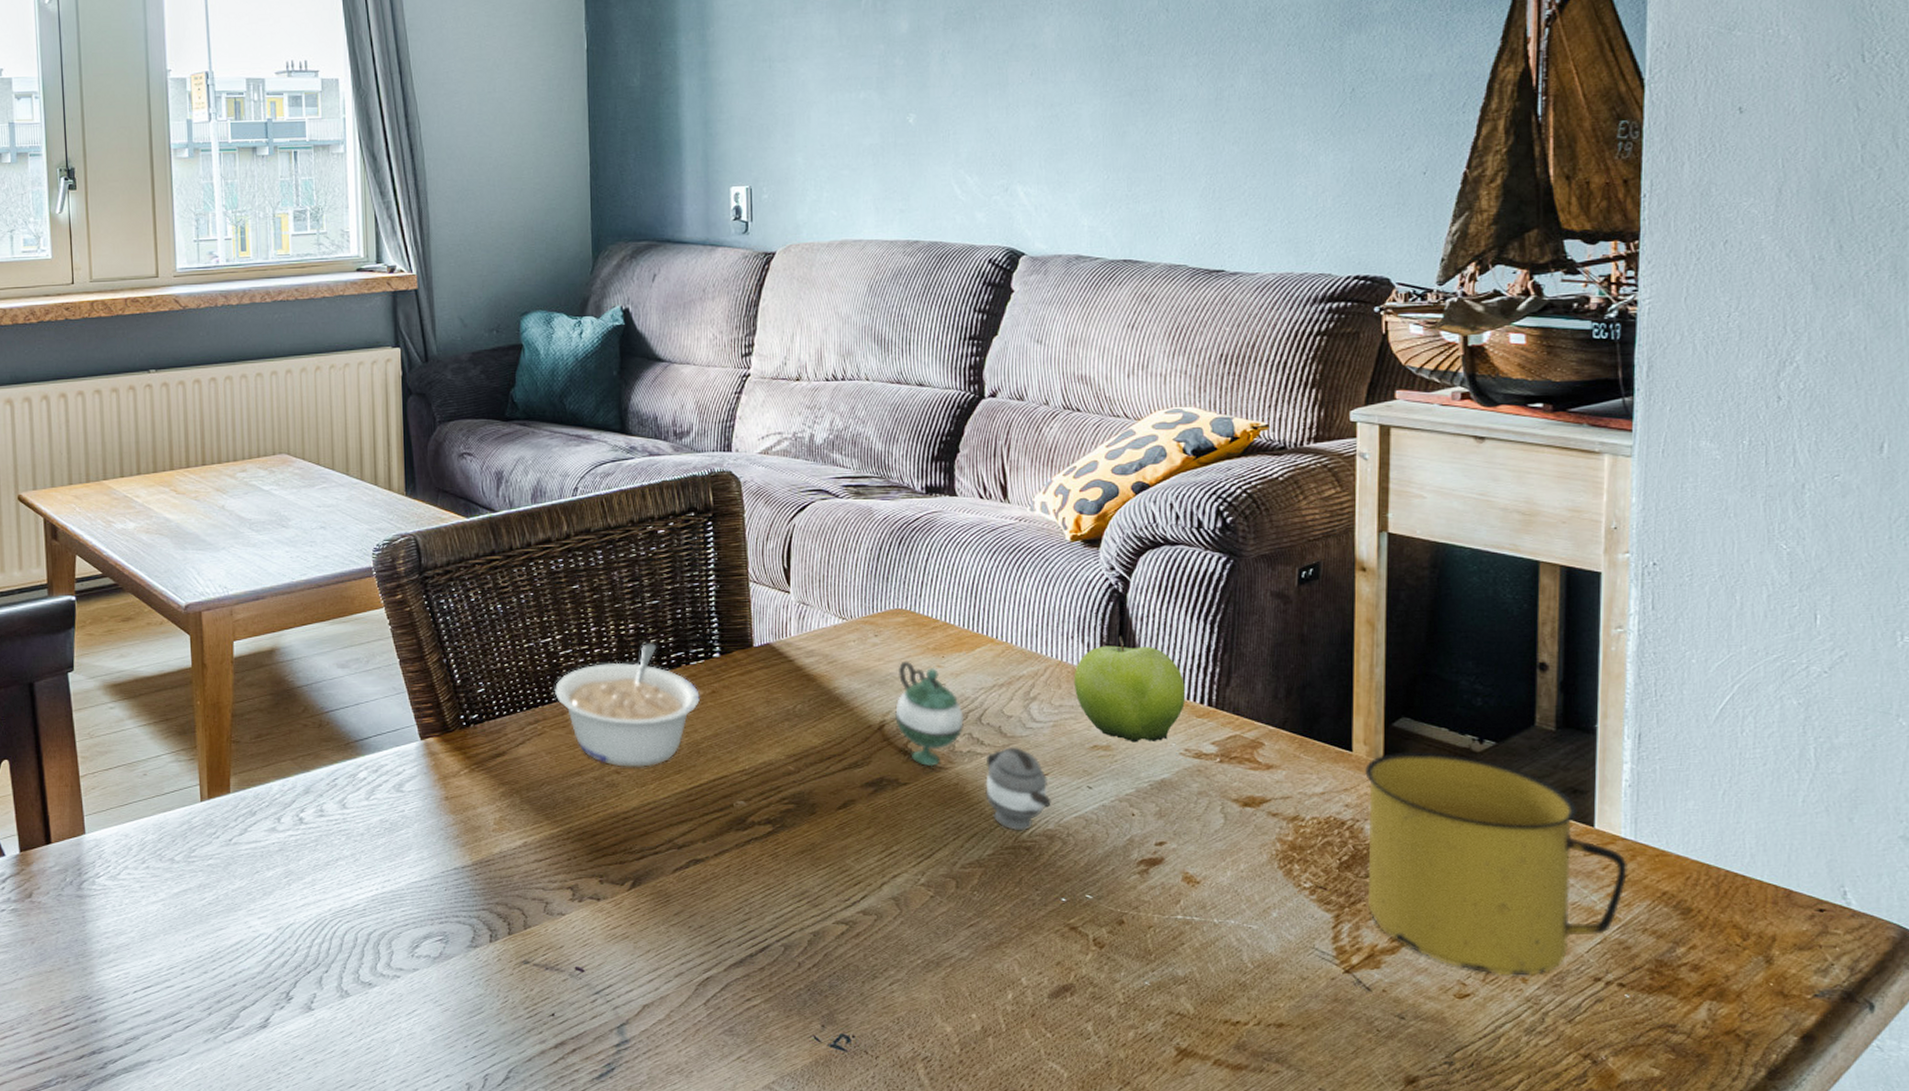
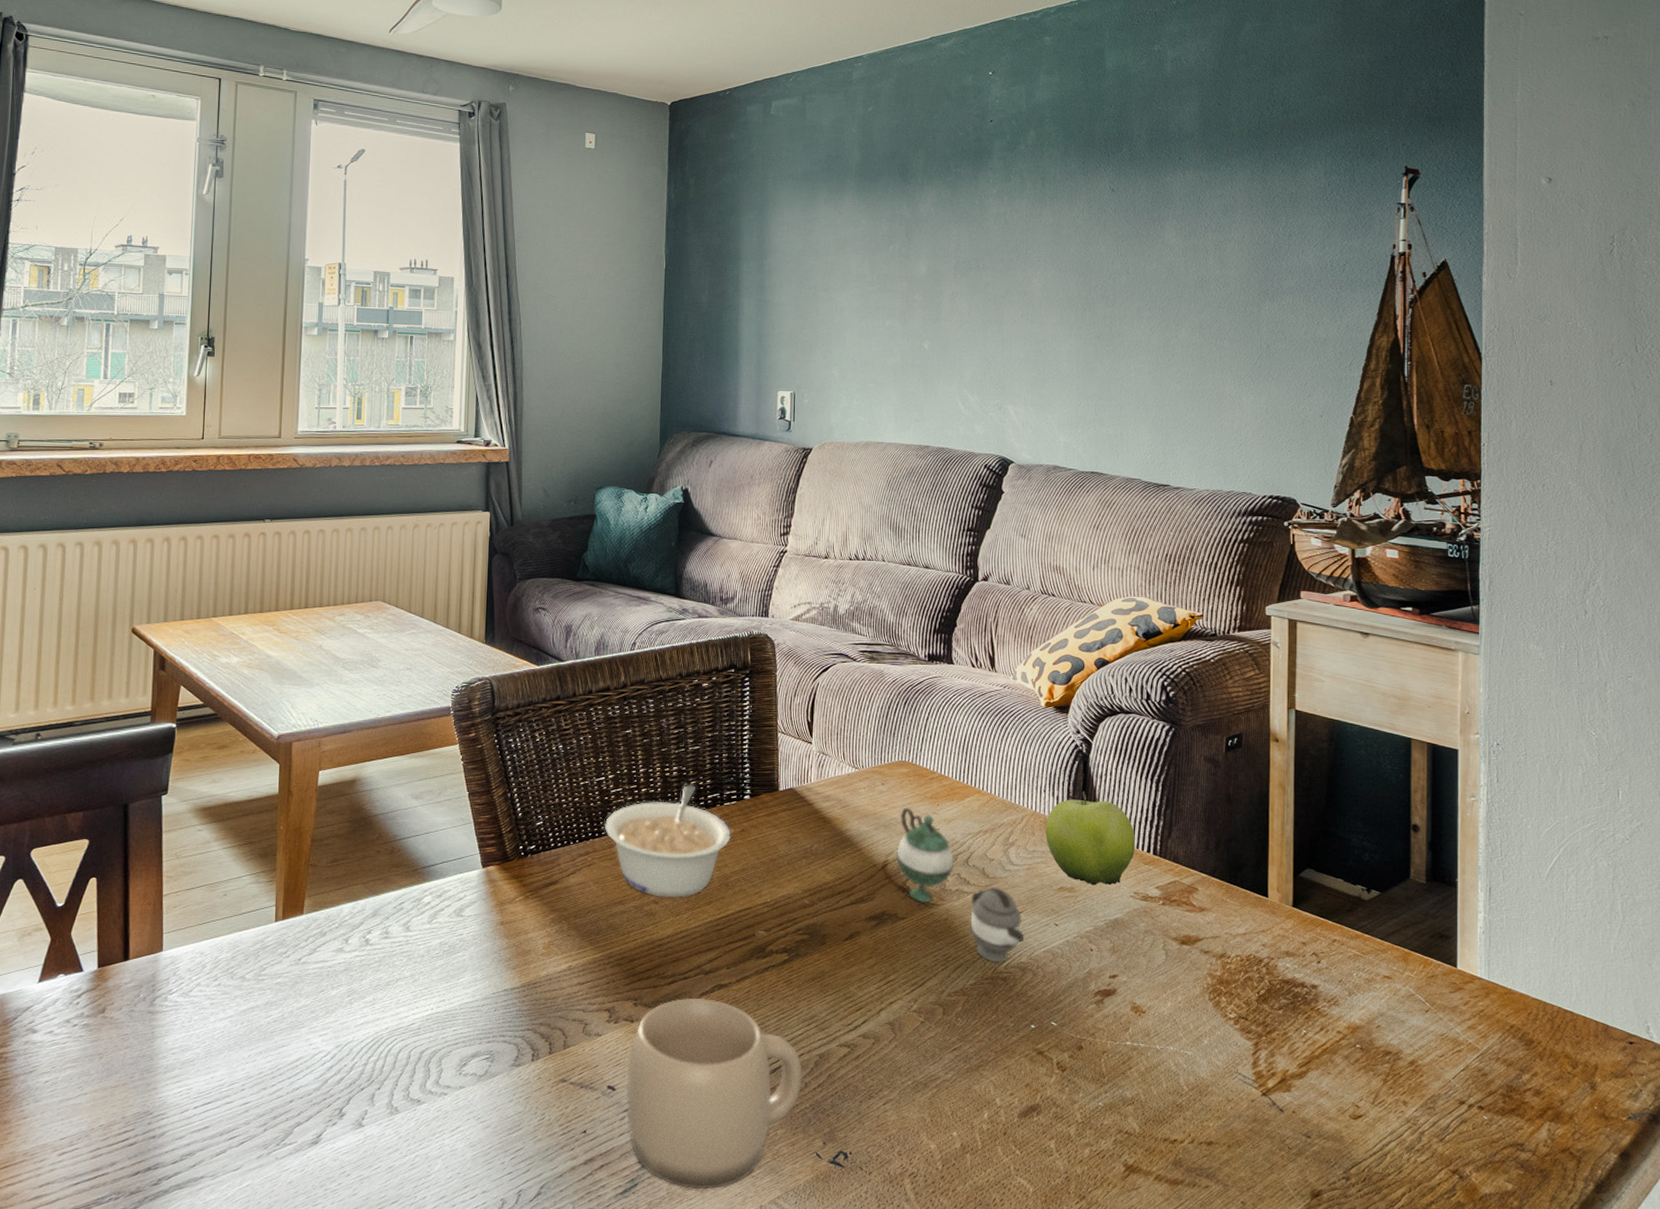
mug: none [596,875,795,1073] -> present [626,998,802,1188]
mug: present [1364,752,1627,976] -> none [1277,899,1483,1099]

